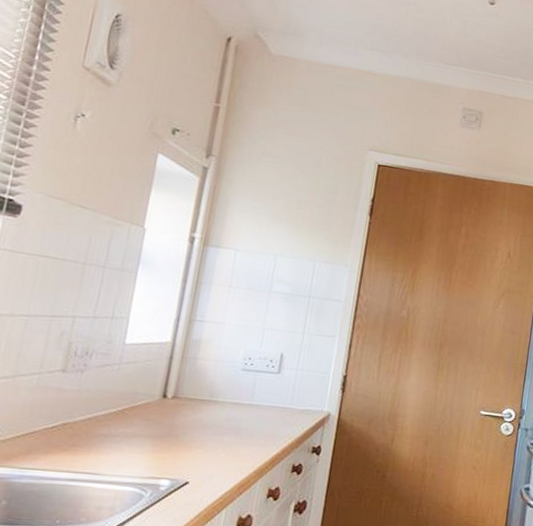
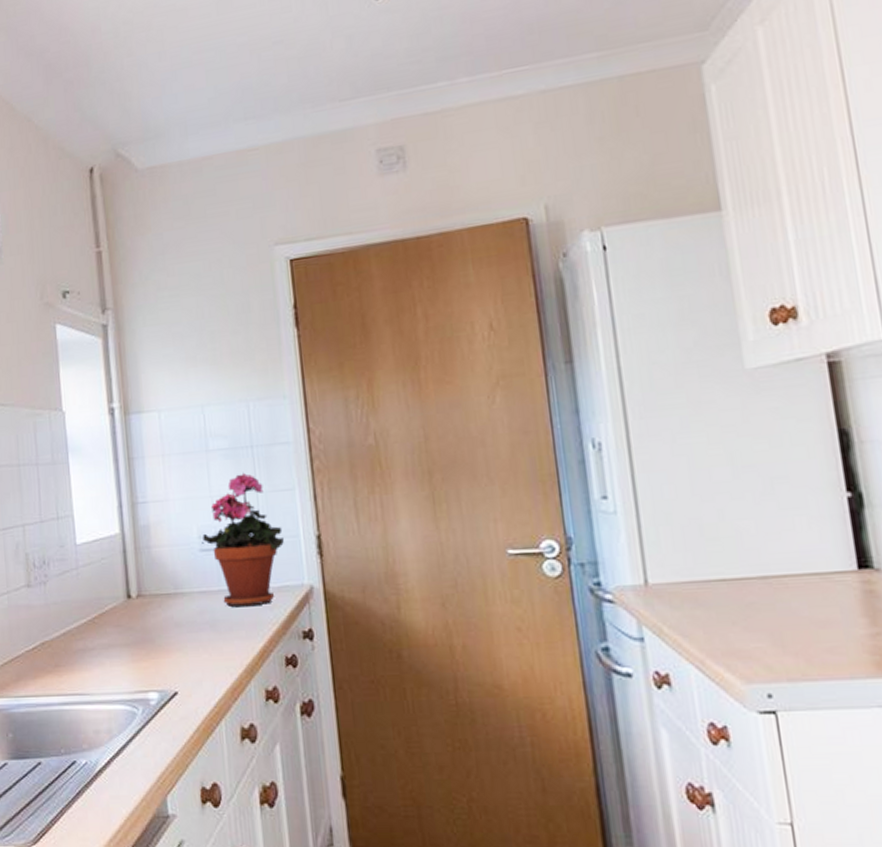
potted plant: none [247,315,318,422] -> present [203,472,284,608]

